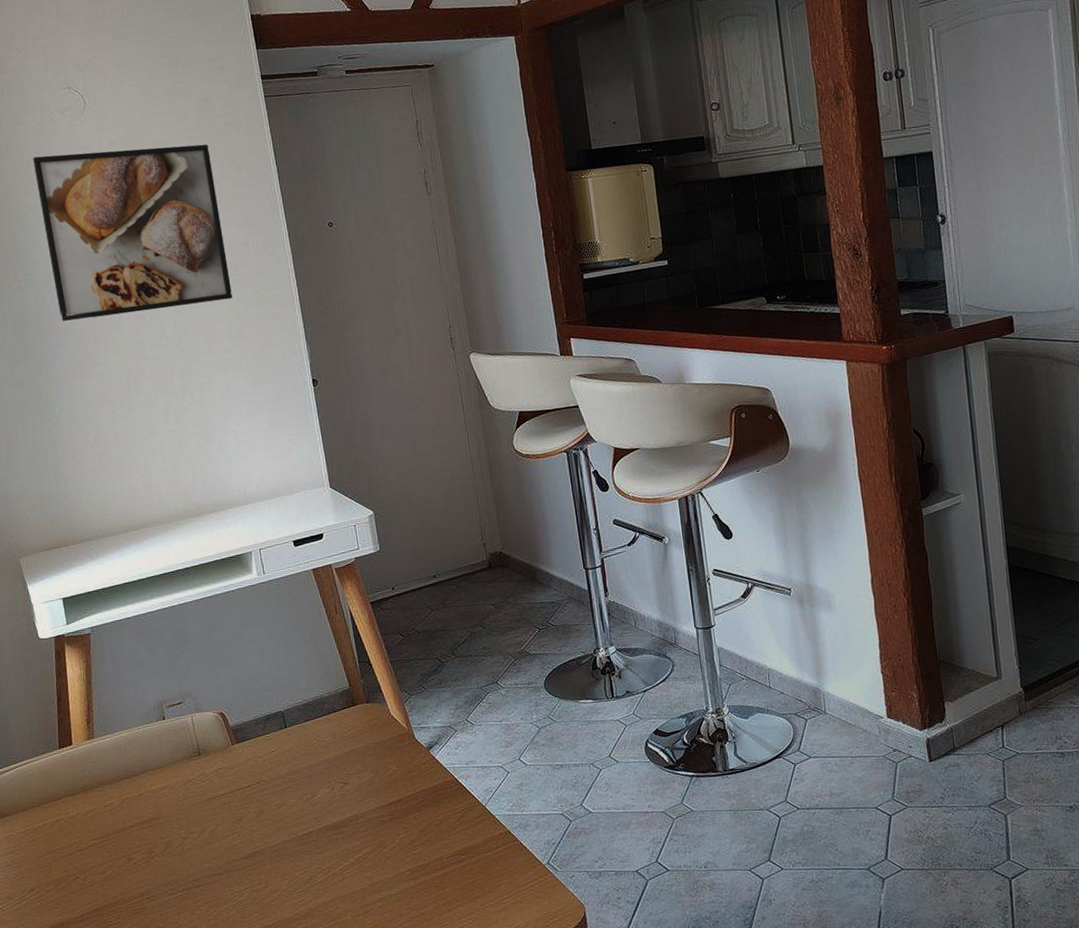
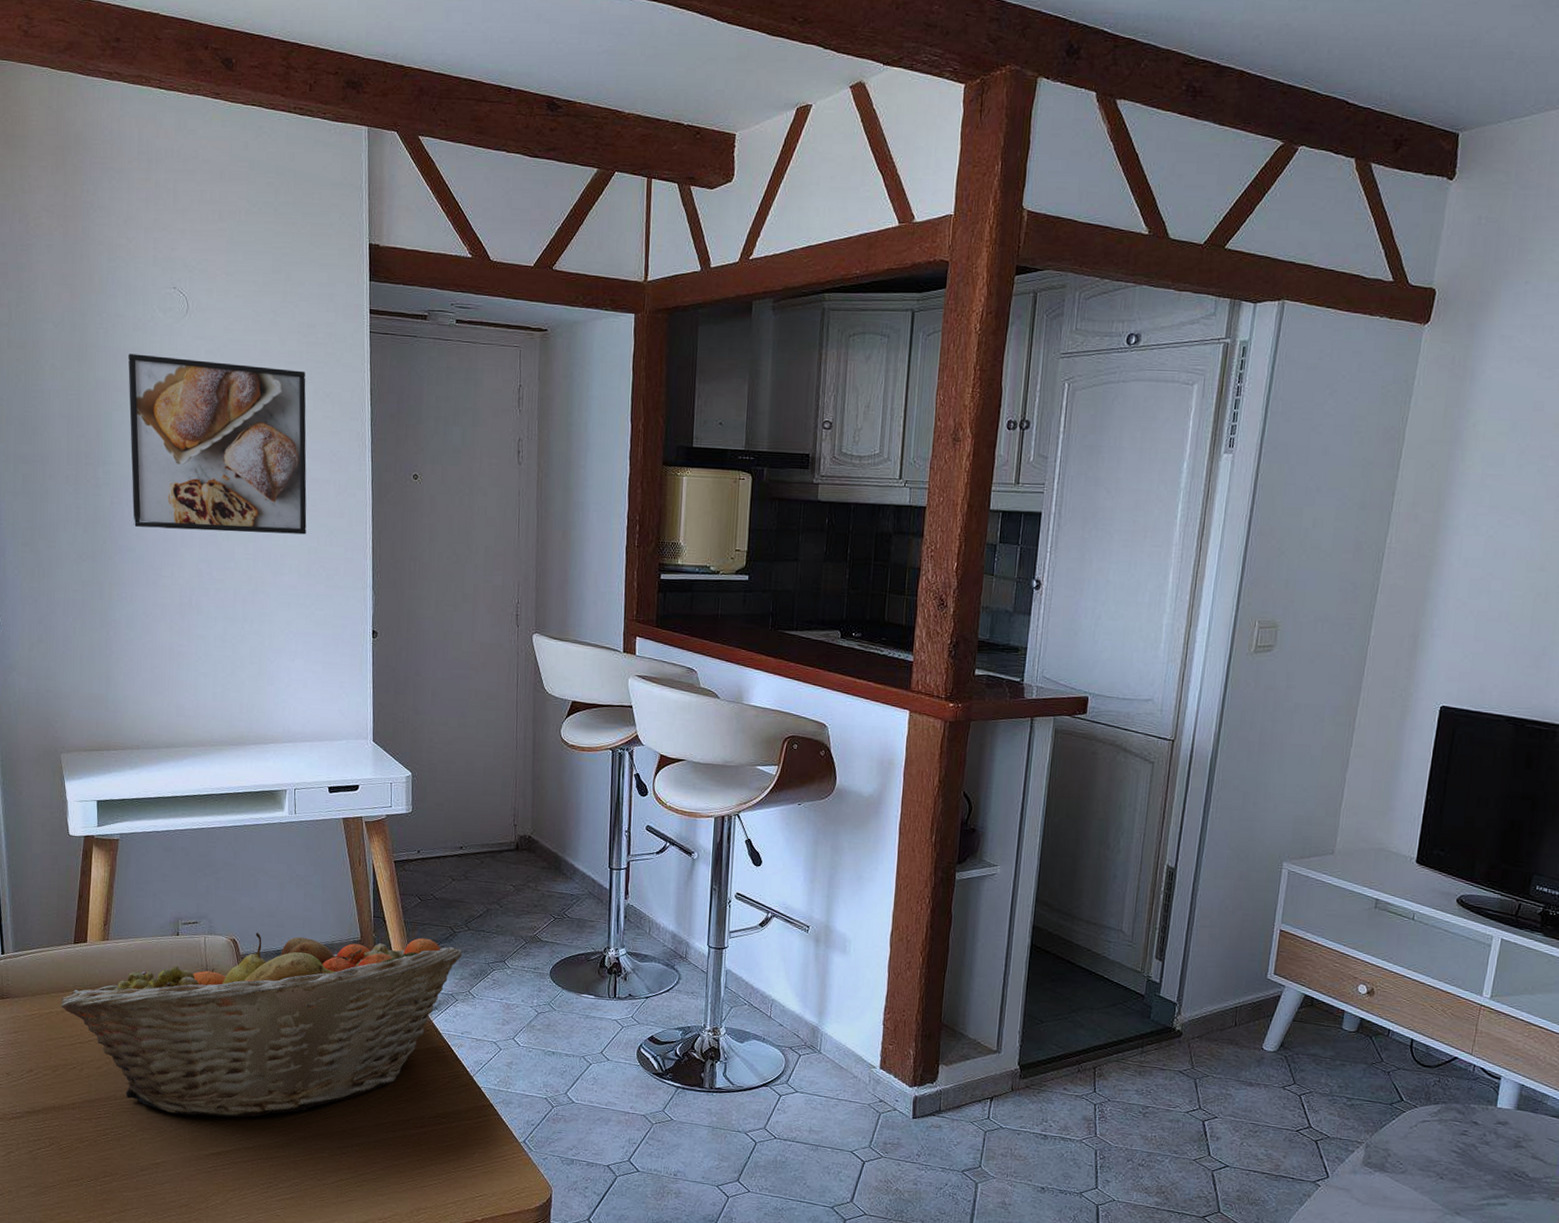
fruit basket: none [54,674,453,906] -> present [61,932,462,1118]

